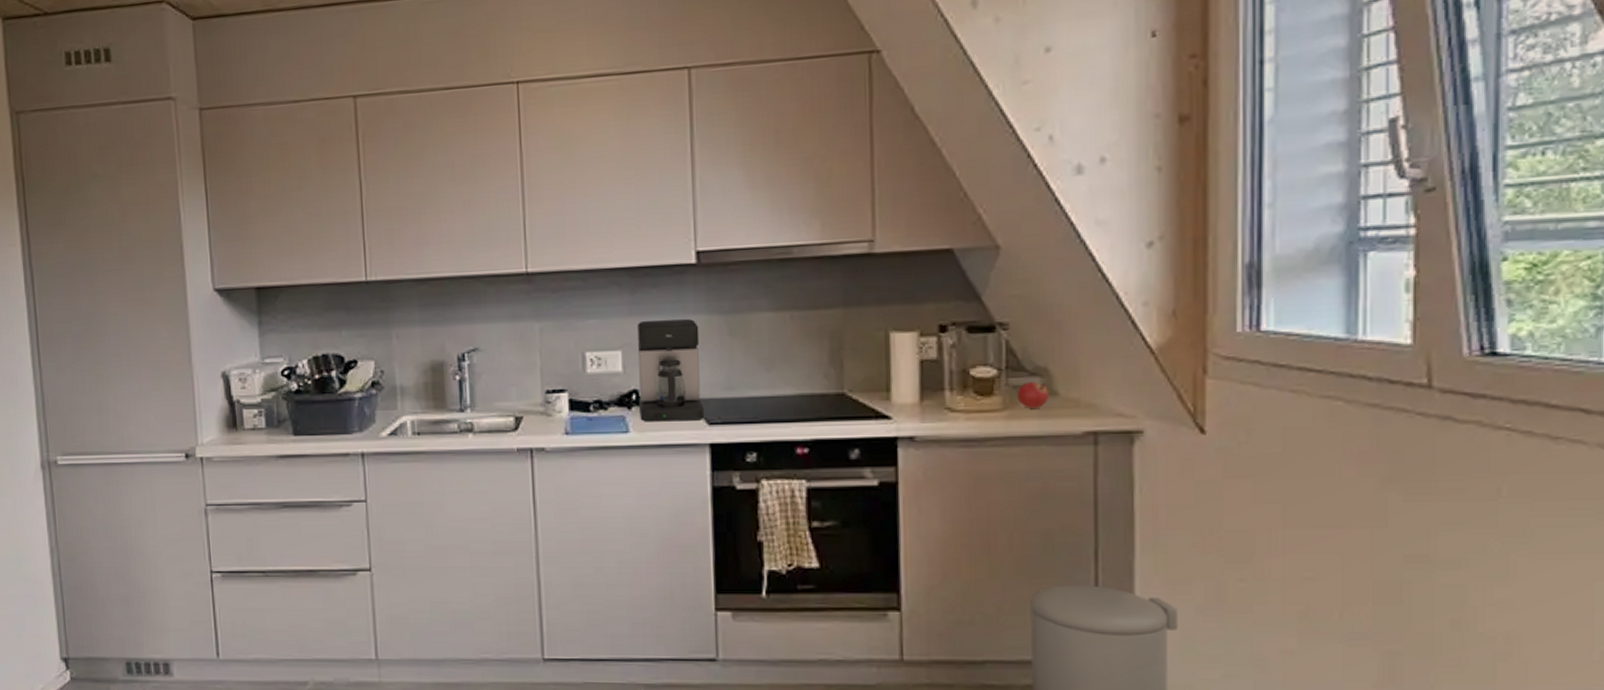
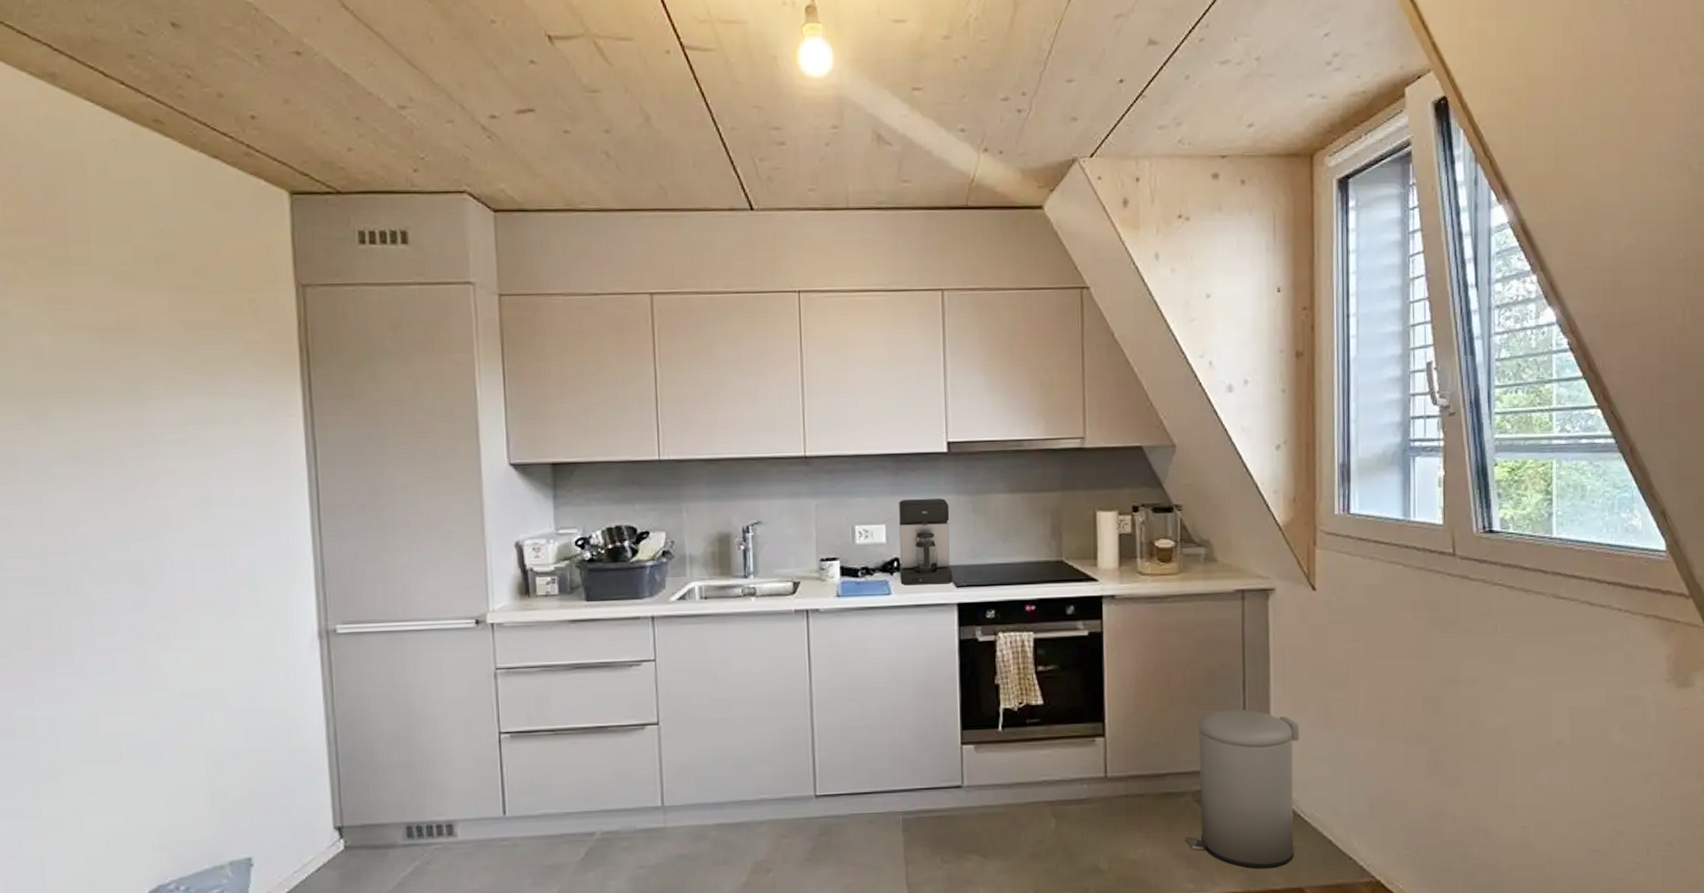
fruit: present [1017,382,1050,410] -> none [1189,551,1211,573]

